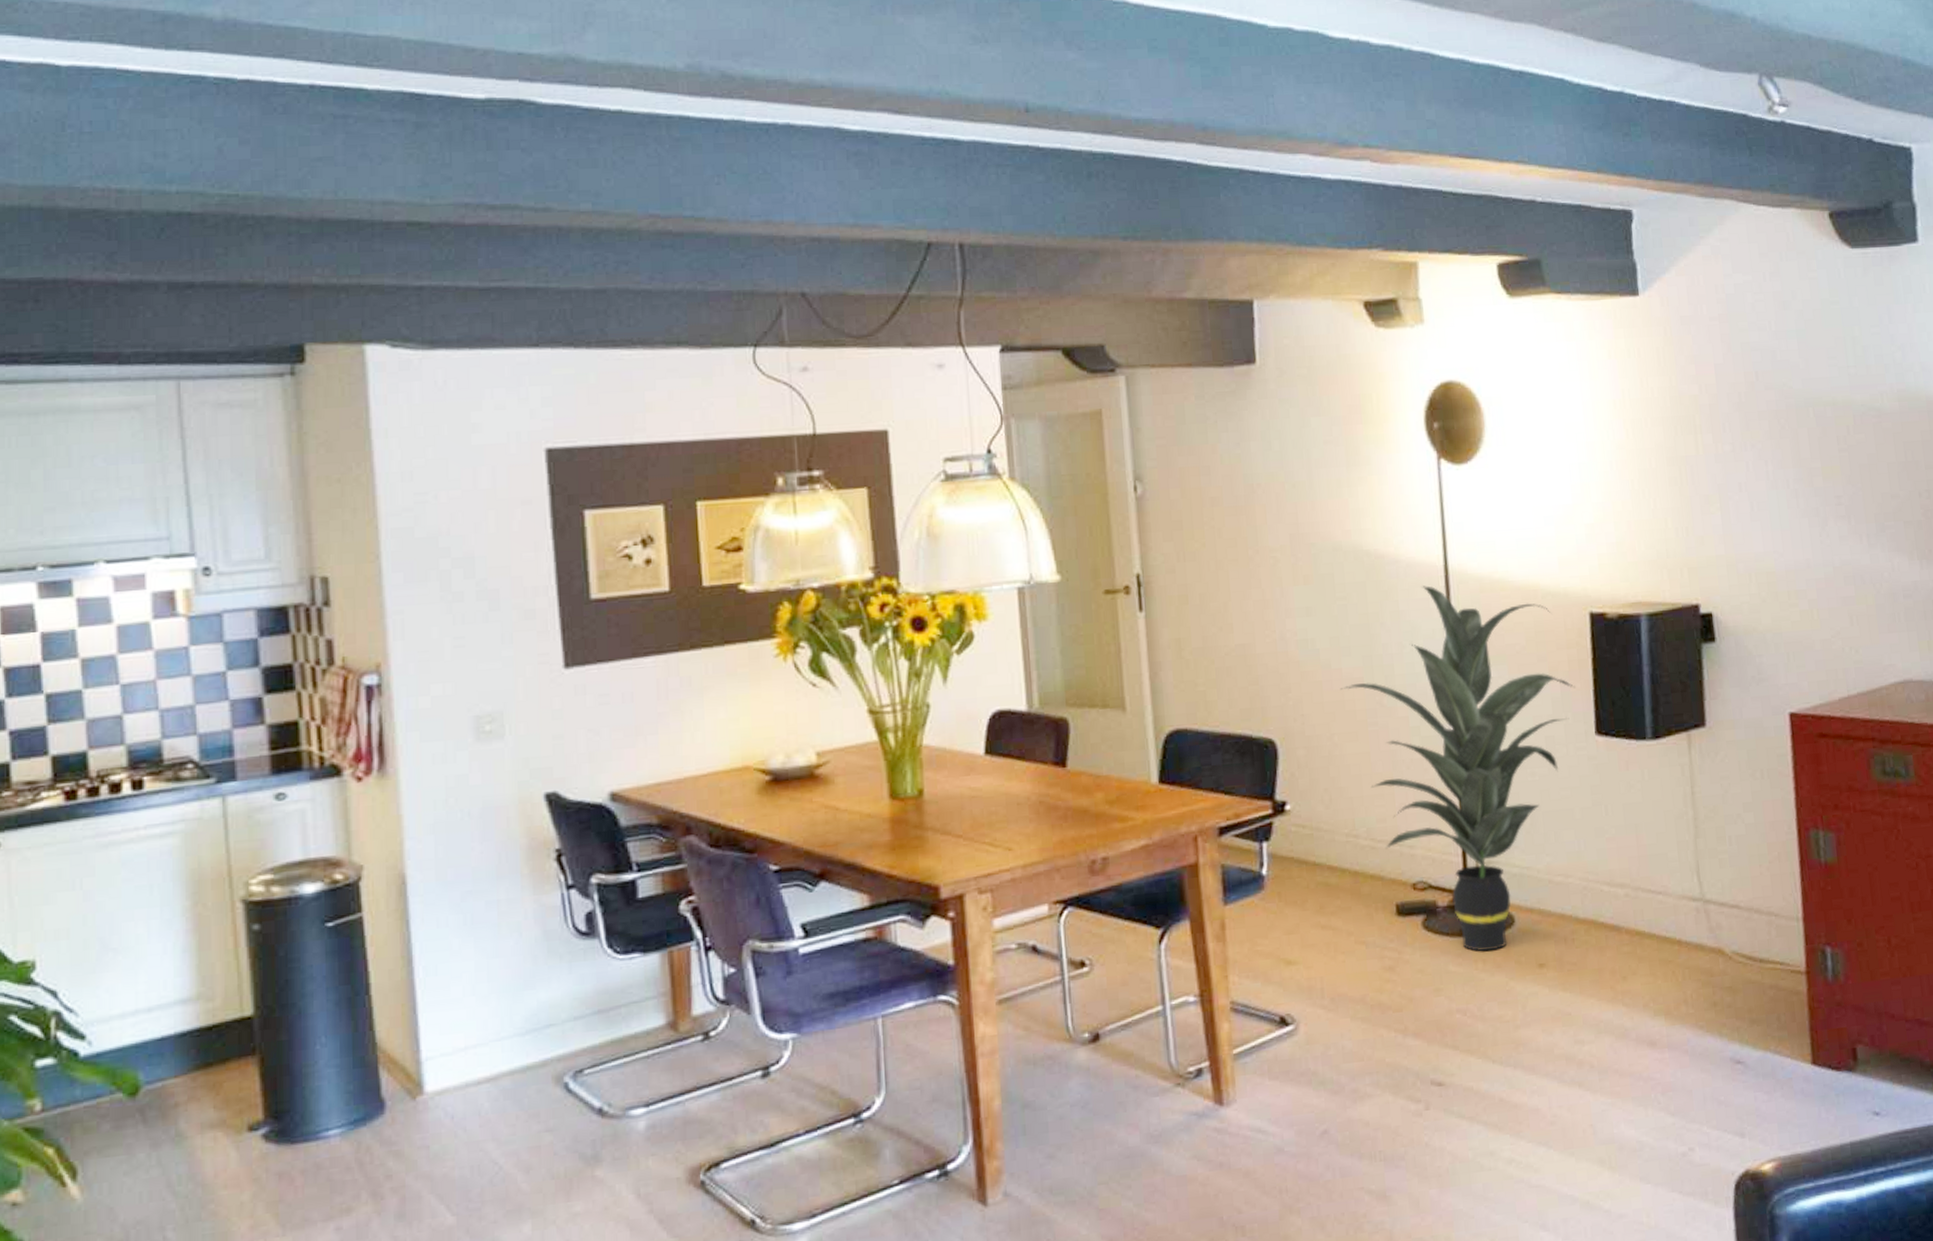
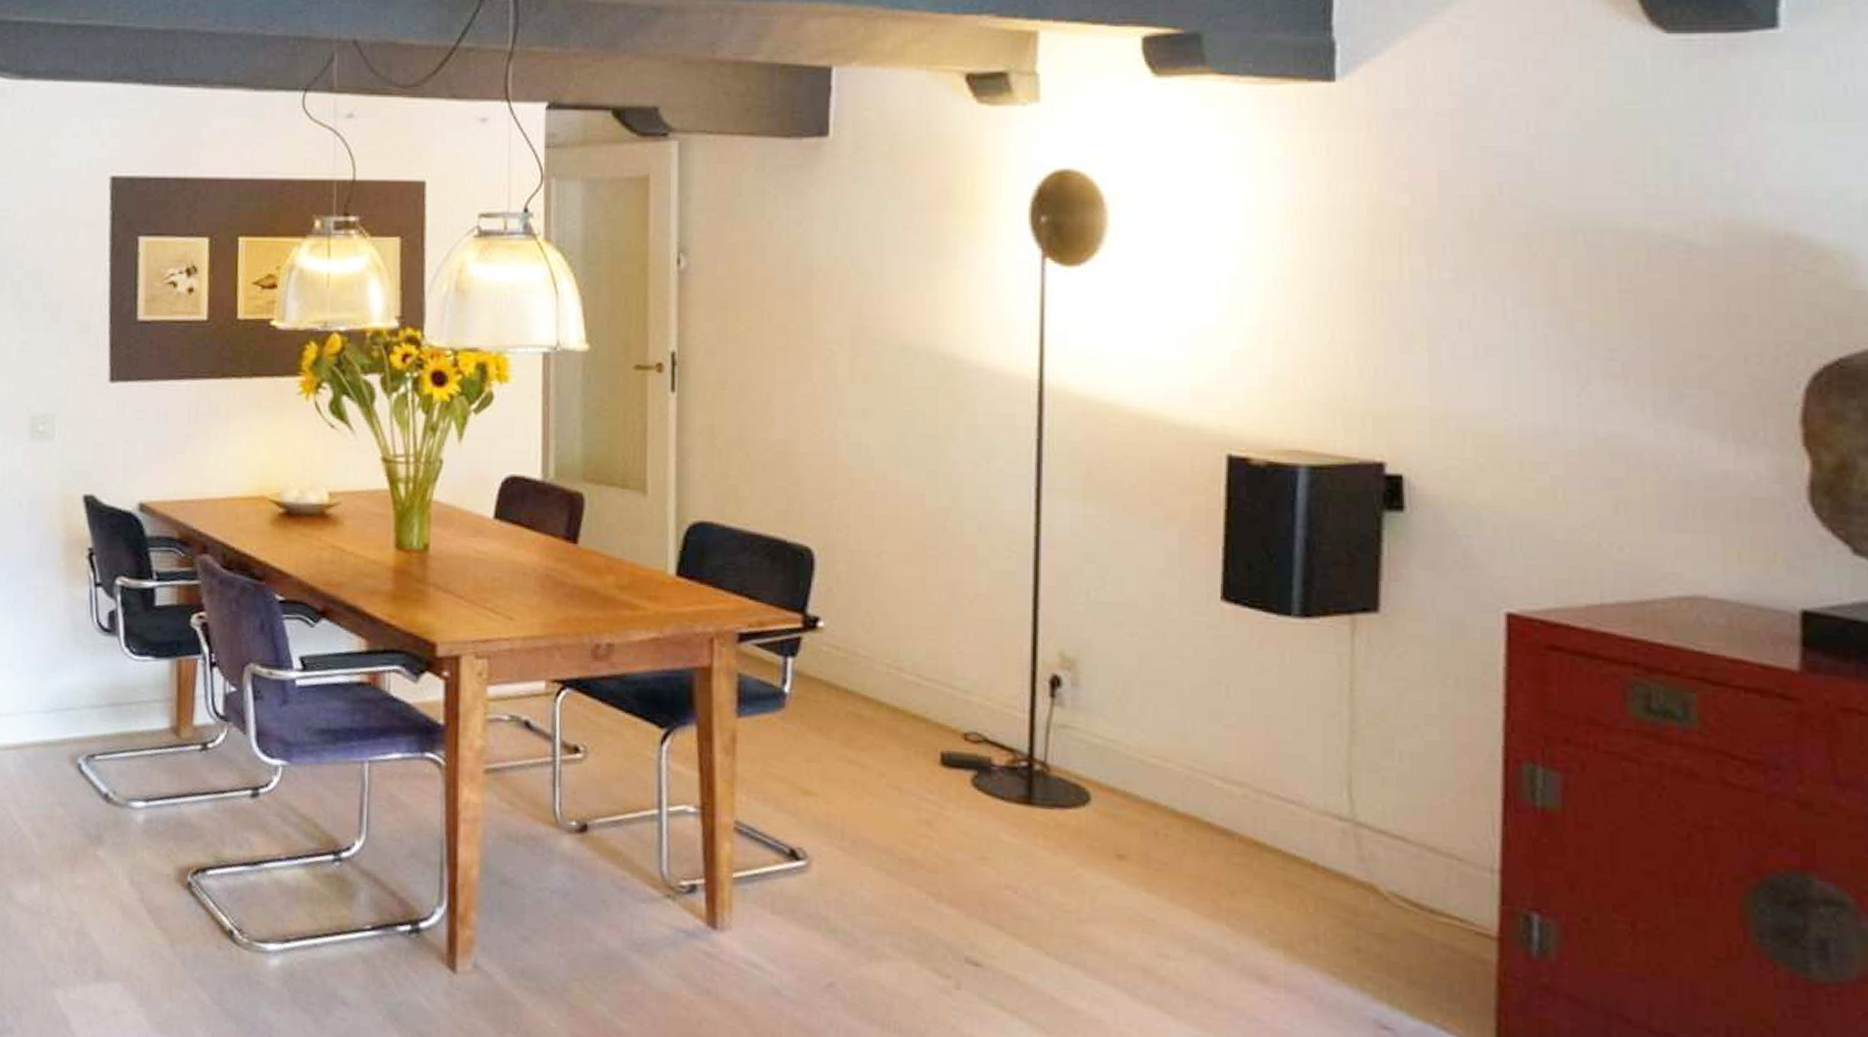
indoor plant: present [1340,586,1575,952] -> none [895,400,1199,828]

